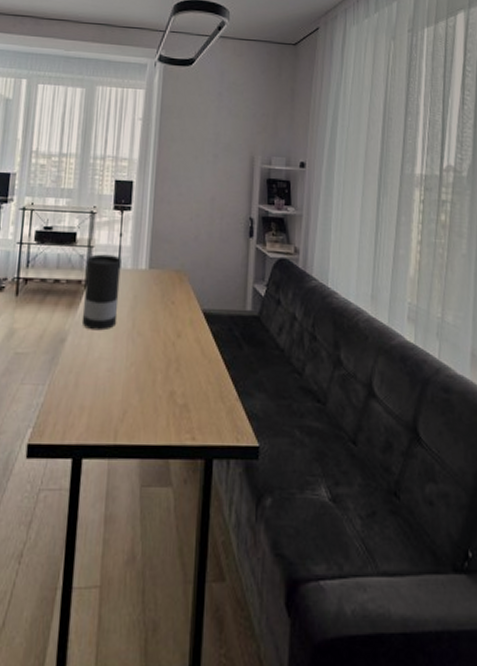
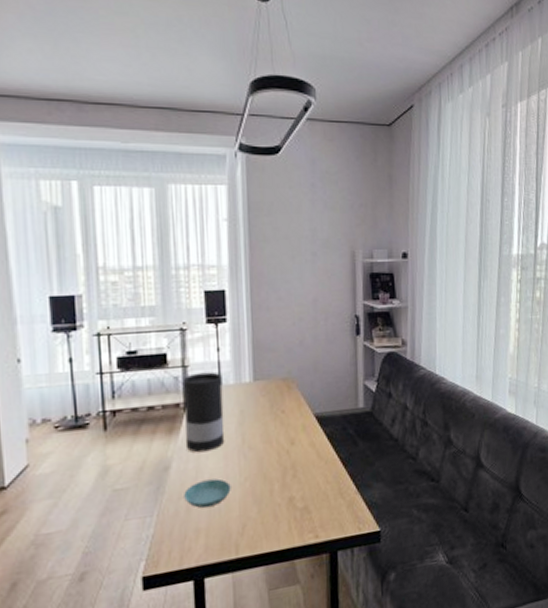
saucer: none [74,358,117,387] -> present [184,478,231,508]

